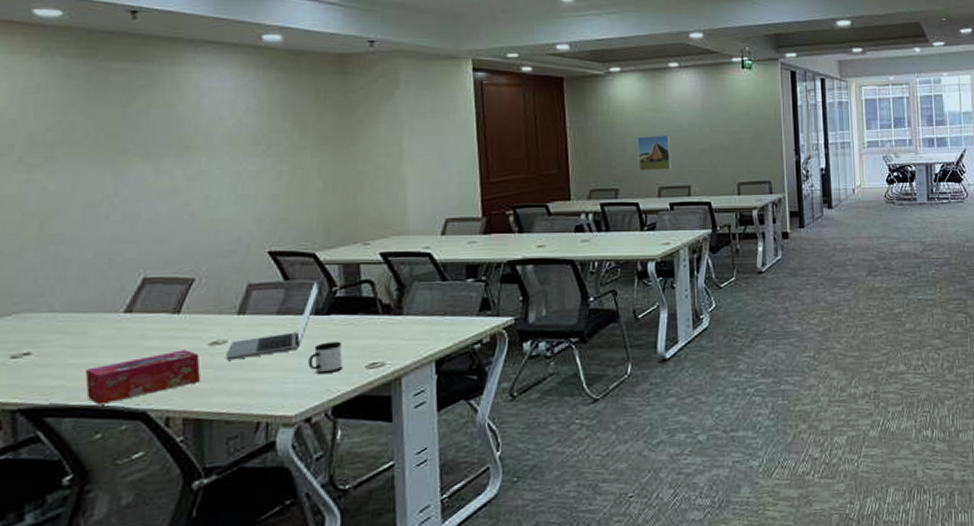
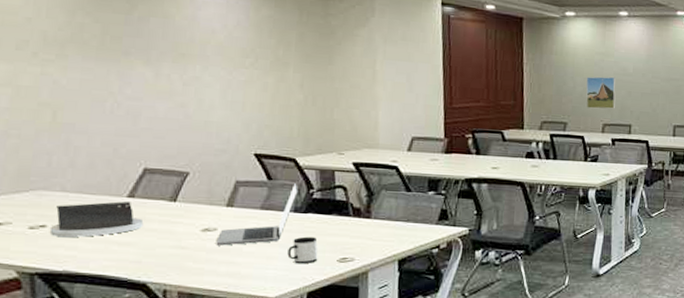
desk organizer: none [34,316,143,364] -> present [49,200,144,237]
tissue box: present [85,349,200,405] -> none [94,233,194,275]

